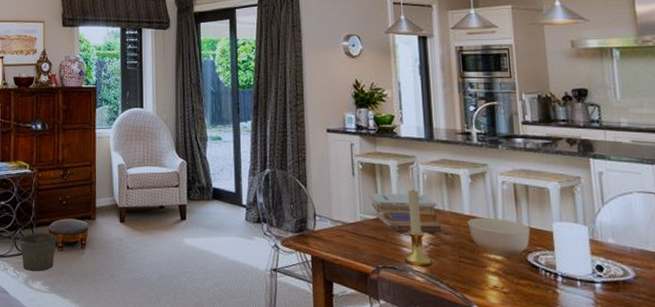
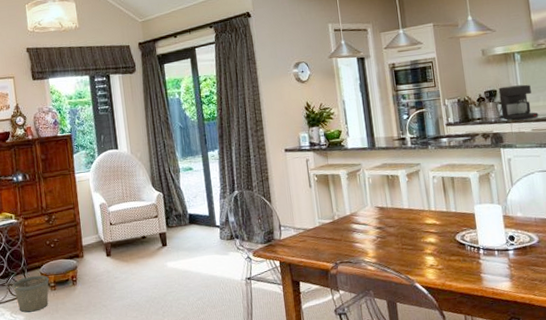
books: present [367,193,441,233] -> none [323,196,386,231]
candle holder: present [404,188,433,267] -> none [356,191,381,258]
bowl: present [467,217,531,257] -> none [406,208,457,240]
coffee maker: none [590,86,641,127] -> present [498,84,539,120]

